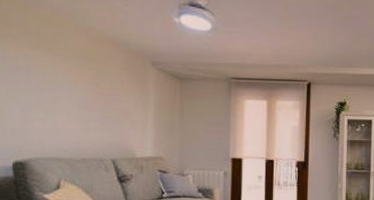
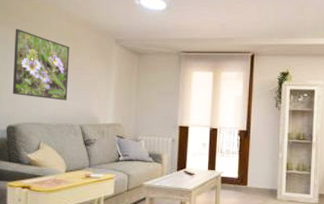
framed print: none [16,43,94,131] -> present [12,29,69,101]

